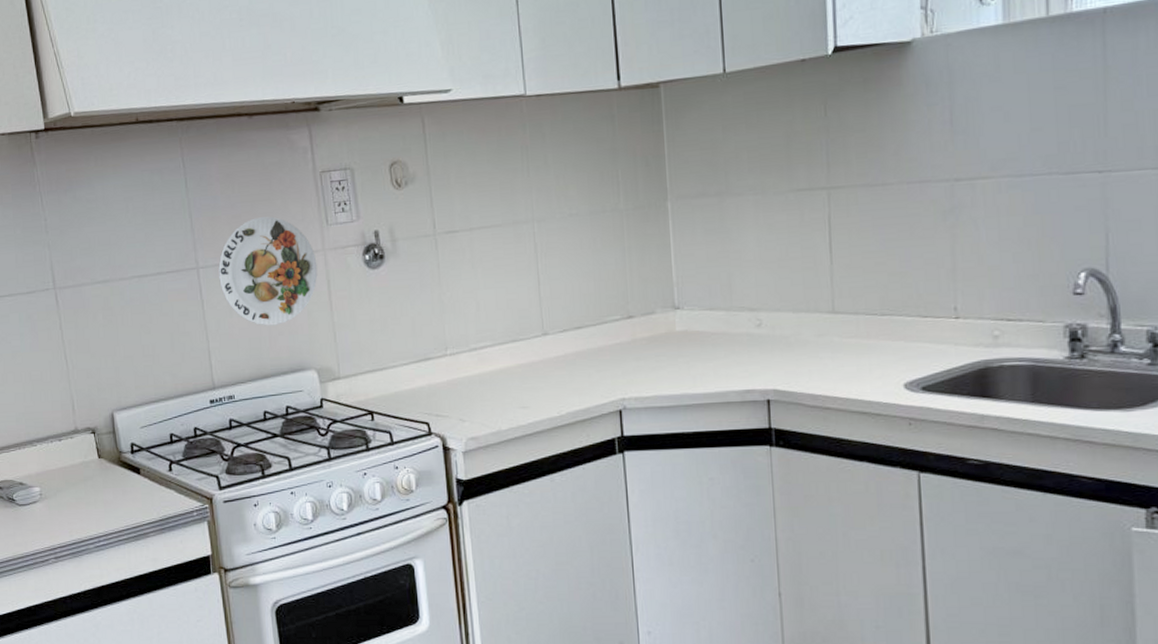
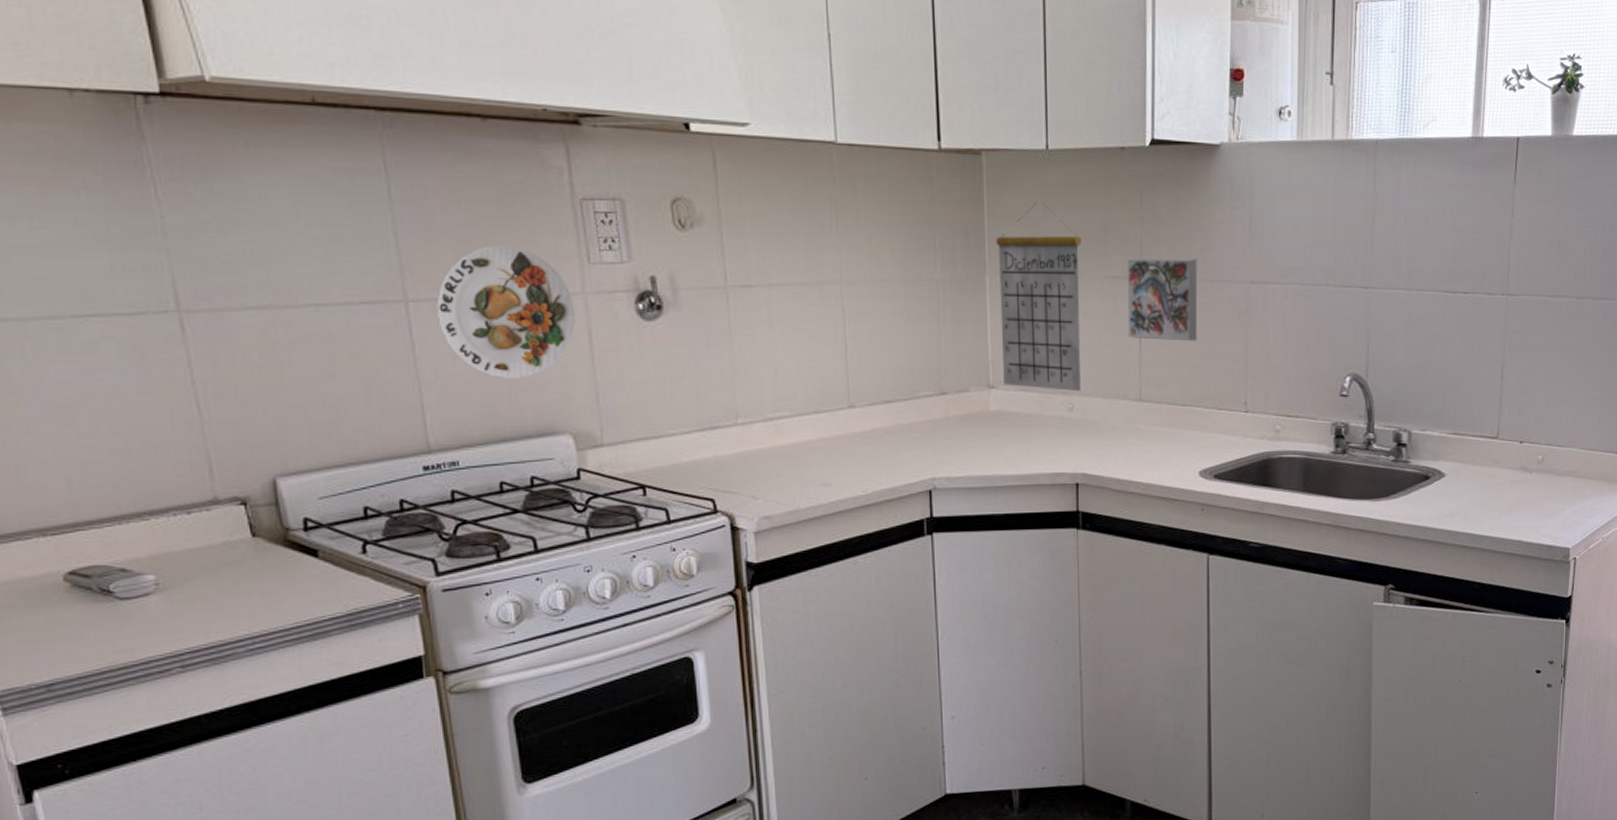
calendar: none [676,123,770,308] -> present [996,201,1082,392]
decorative tile: none [813,161,895,250] -> present [1127,257,1198,341]

